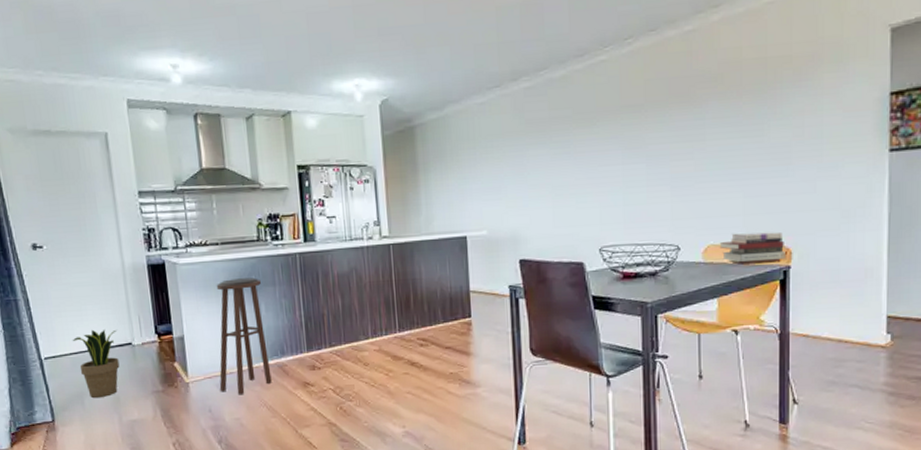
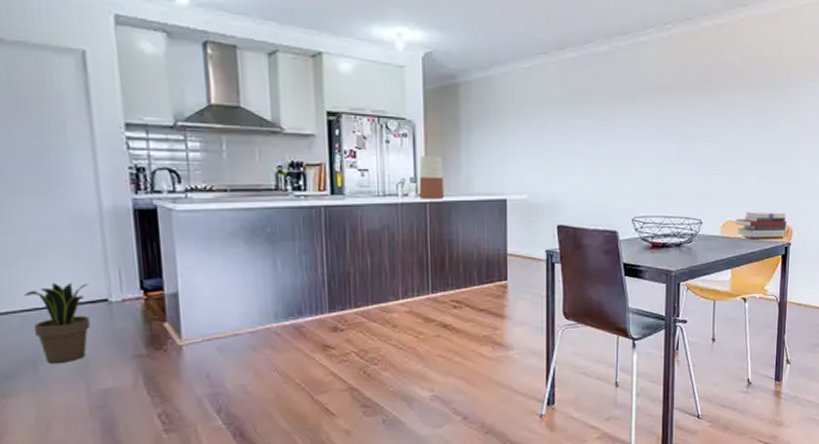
stool: present [216,277,272,395] -> none [221,230,286,359]
vase: none [381,199,406,241] -> present [419,156,444,199]

